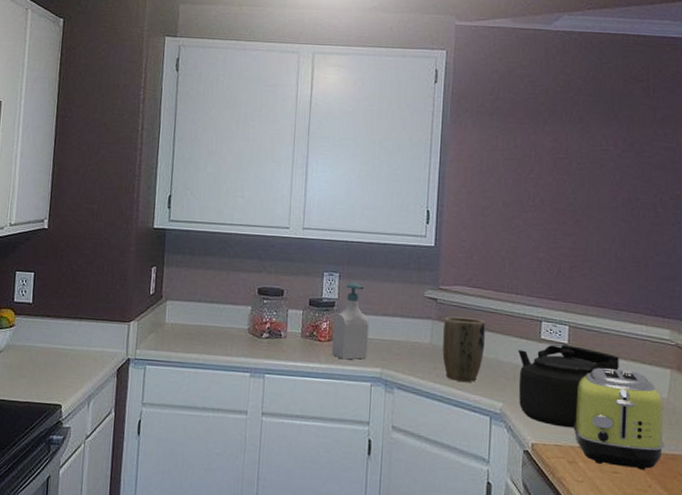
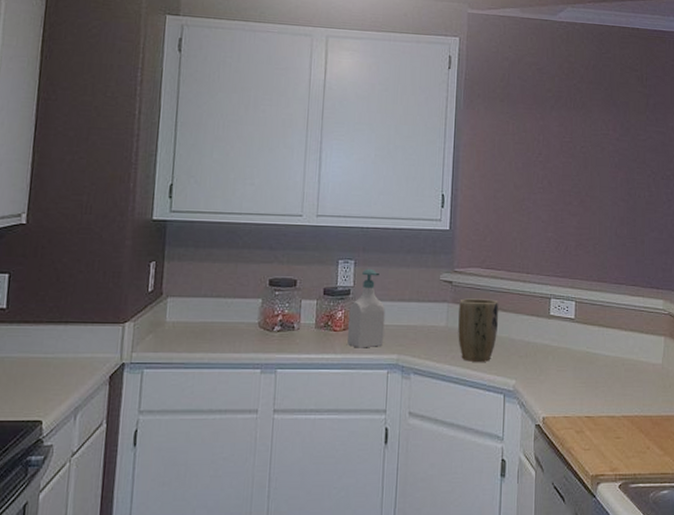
kettle: present [517,345,619,428] -> none [528,320,620,399]
toaster: present [573,367,665,470] -> none [580,339,660,433]

